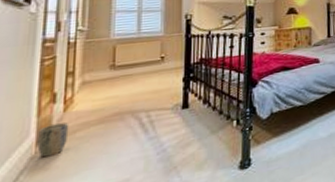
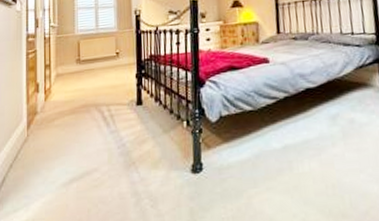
plant pot: present [37,122,70,158] -> none [28,111,50,141]

